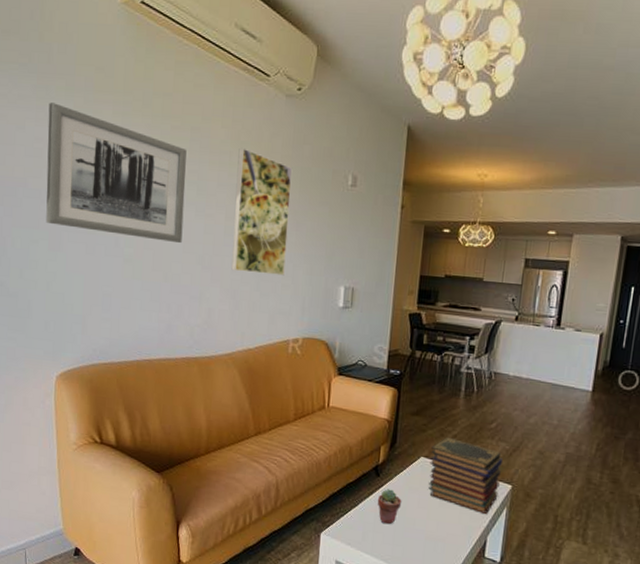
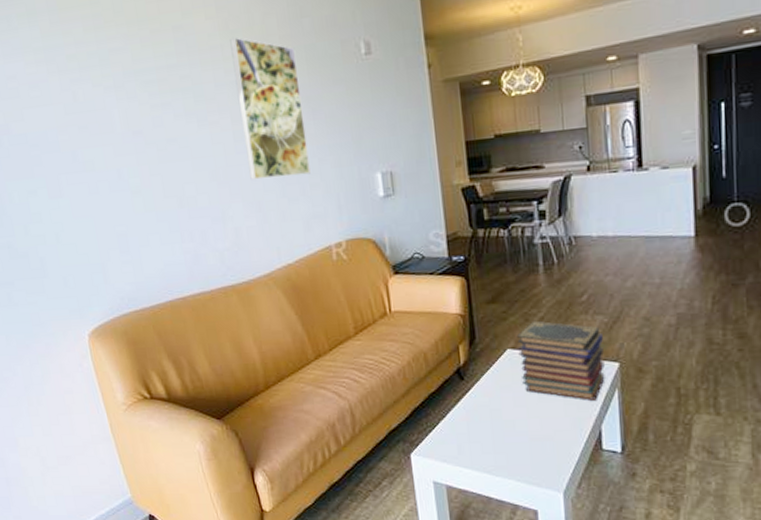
wall art: present [46,102,187,244] -> none [13,33,190,170]
potted succulent: present [377,489,402,525] -> none [466,392,495,432]

